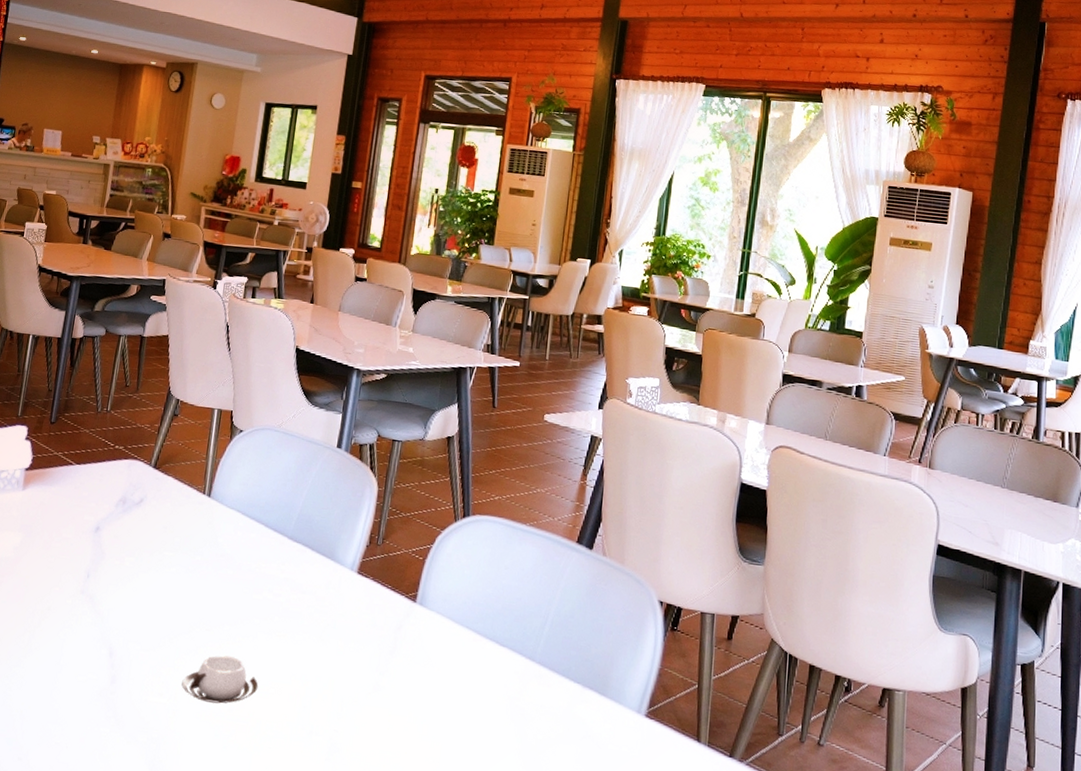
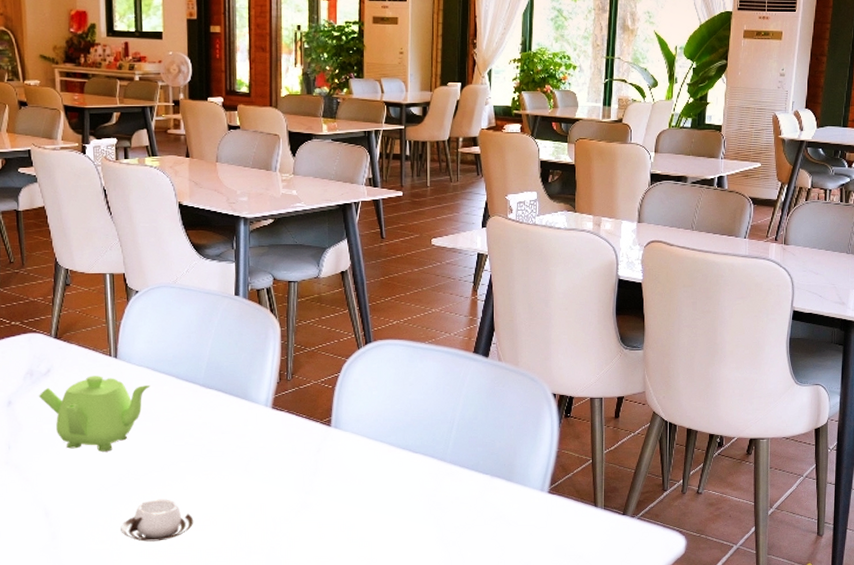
teapot: none [126,511,238,595] -> present [38,376,150,452]

